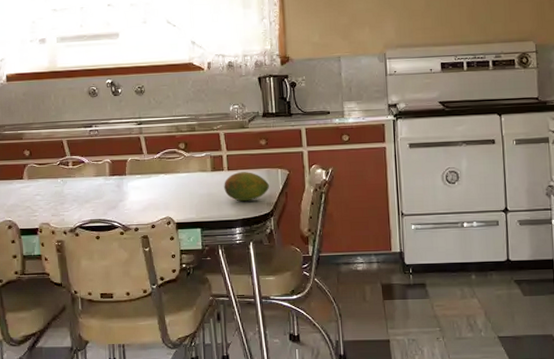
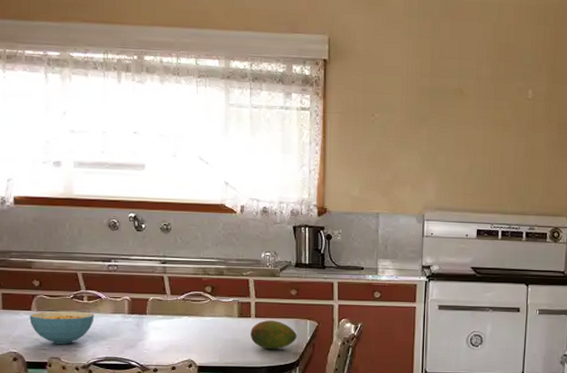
cereal bowl: none [21,176,79,210] -> present [29,310,94,344]

